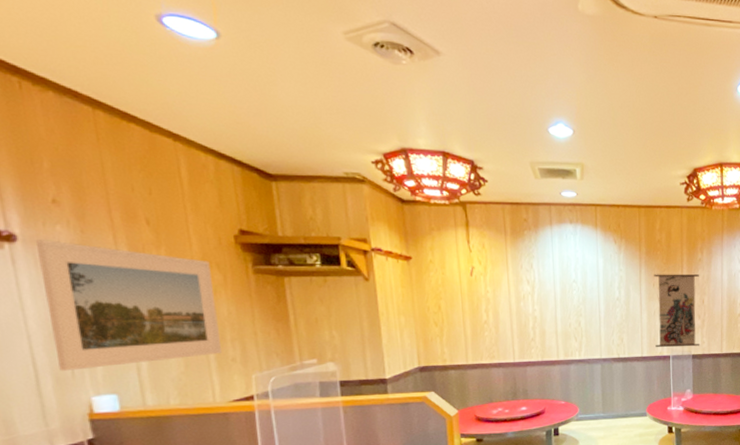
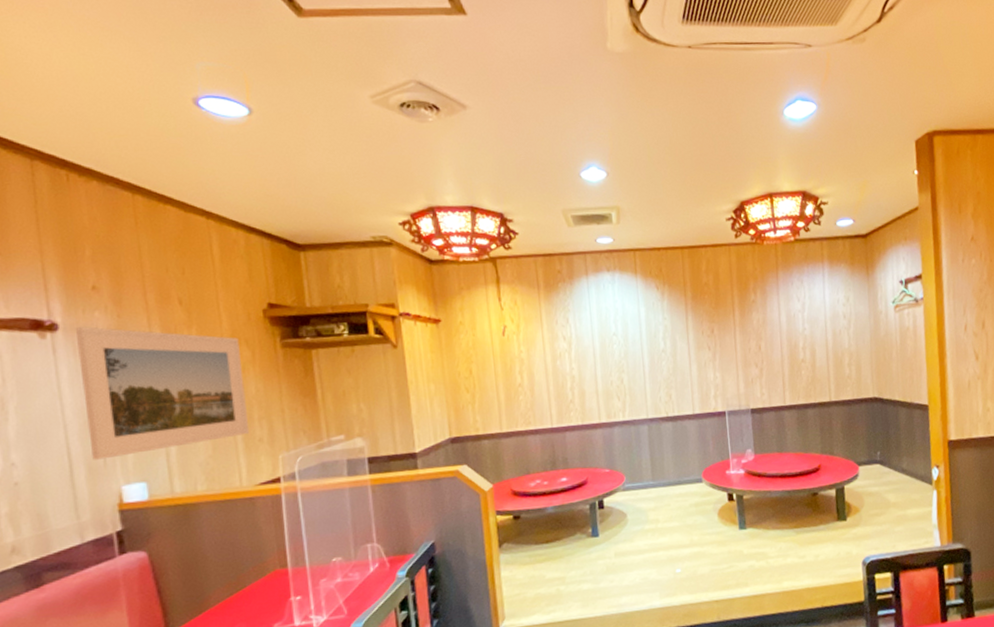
wall scroll: present [654,268,700,348] -> none [702,311,759,403]

